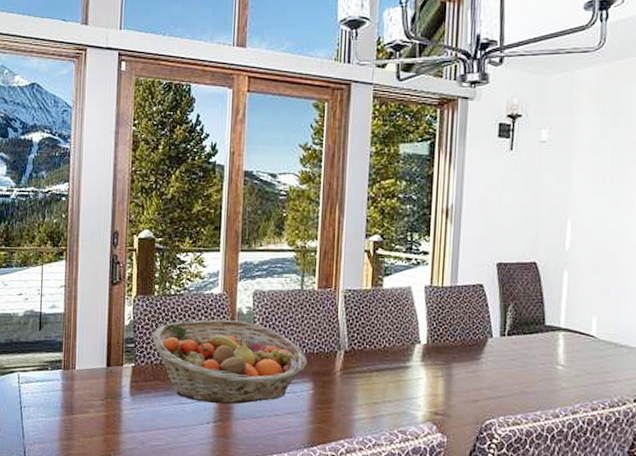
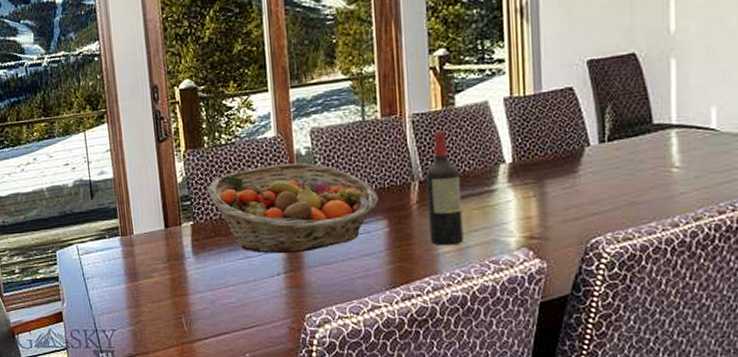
wine bottle: none [349,307,381,413] -> present [425,131,464,246]

